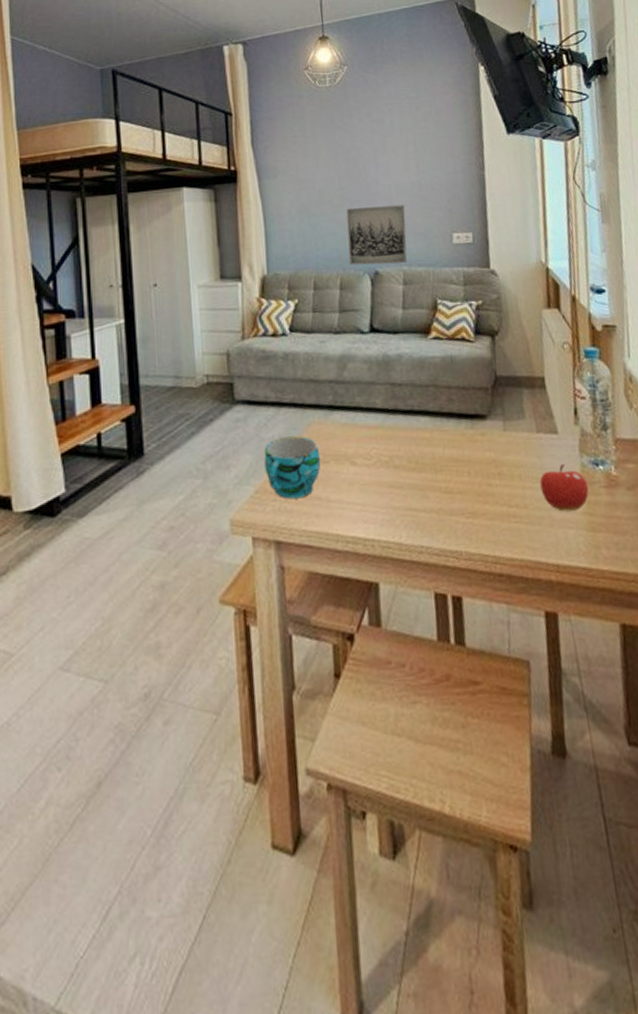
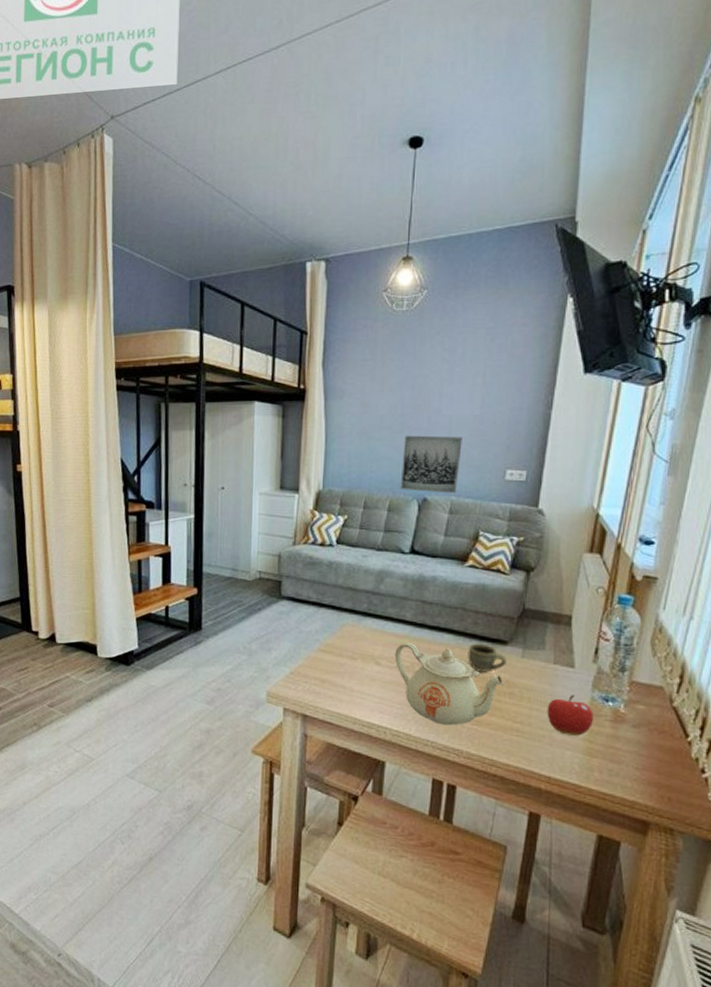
cup: present [264,435,321,500] -> none [300,632,350,685]
teapot: none [370,432,491,525] -> present [394,641,504,726]
cup: none [446,421,490,455] -> present [467,643,506,672]

